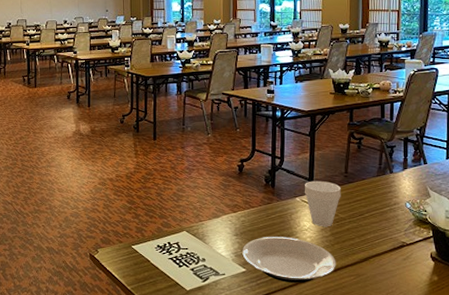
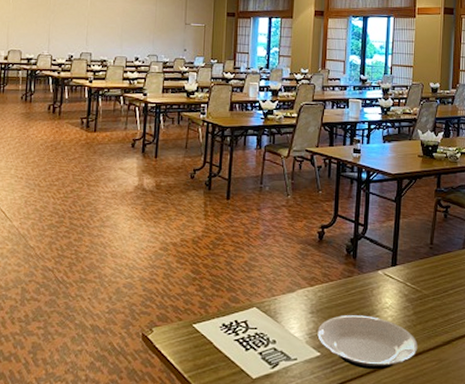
cup: present [304,180,341,226] -> none [387,252,426,304]

